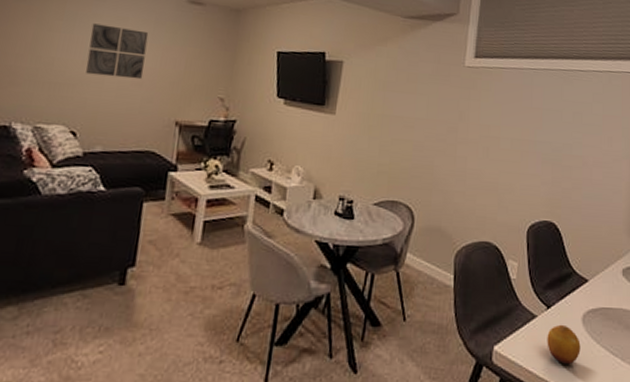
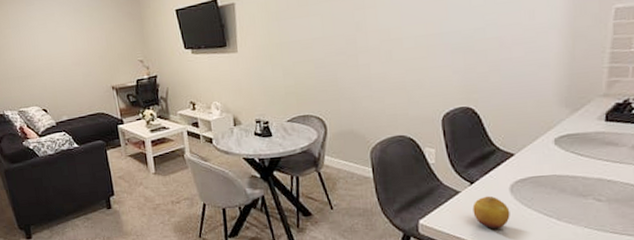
wall art: present [85,23,149,80] -> none [31,21,79,65]

